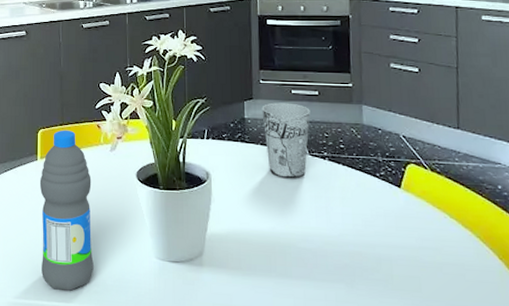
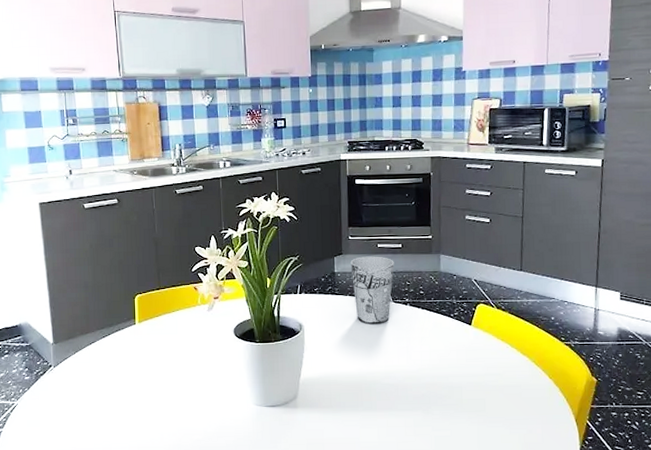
water bottle: present [39,130,94,291] -> none [138,293,195,442]

